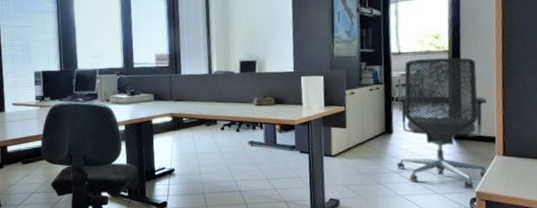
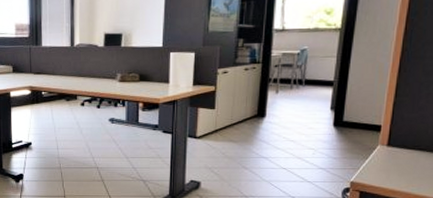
office chair: present [397,57,488,189] -> none [266,36,377,179]

